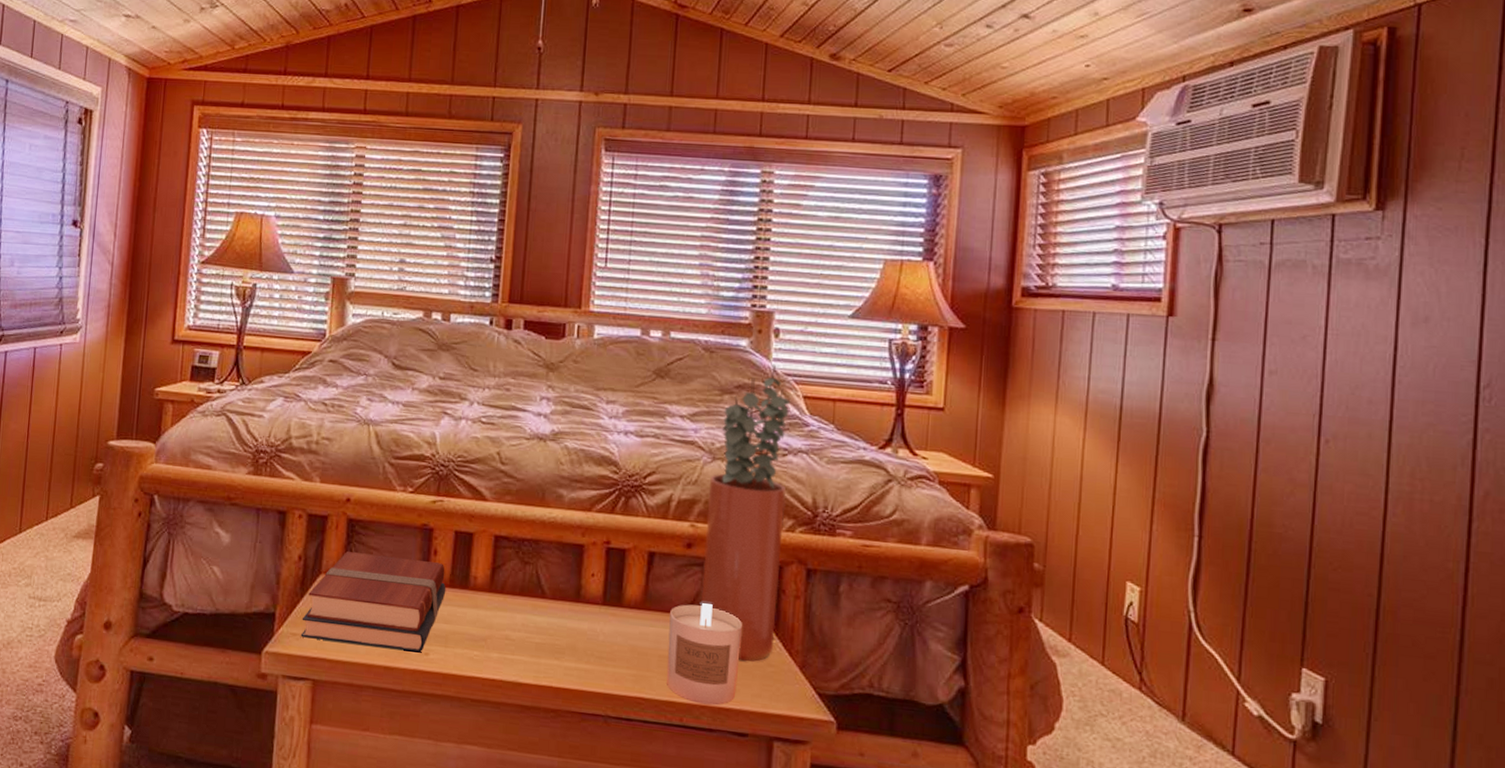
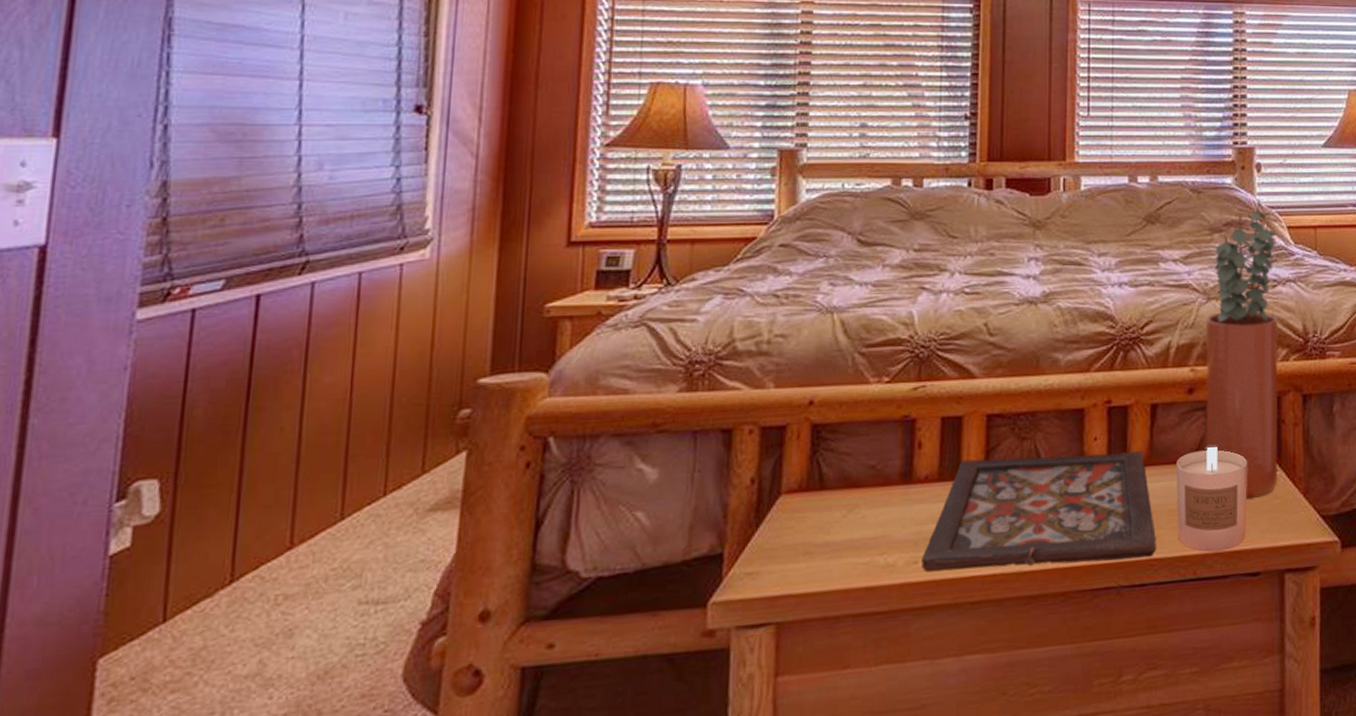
books: present [300,552,446,653] -> none [757,456,935,576]
decorative tray: none [431,573,646,696] -> present [921,450,1157,573]

